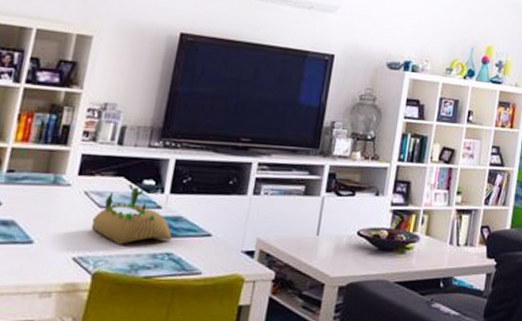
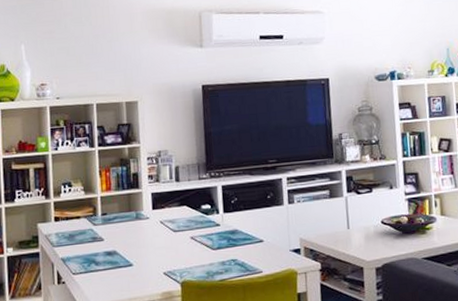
succulent planter: present [90,183,172,245] -> none [171,210,233,258]

